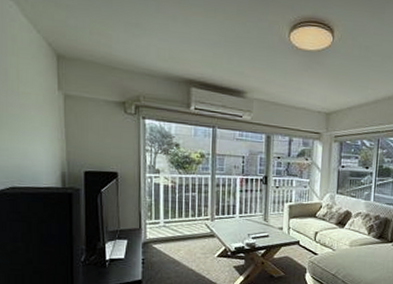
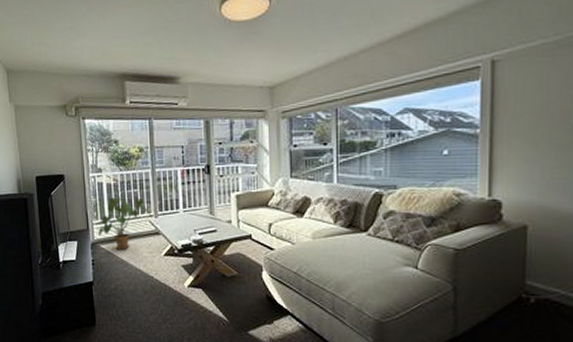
house plant: none [151,198,207,250] -> present [98,196,151,250]

